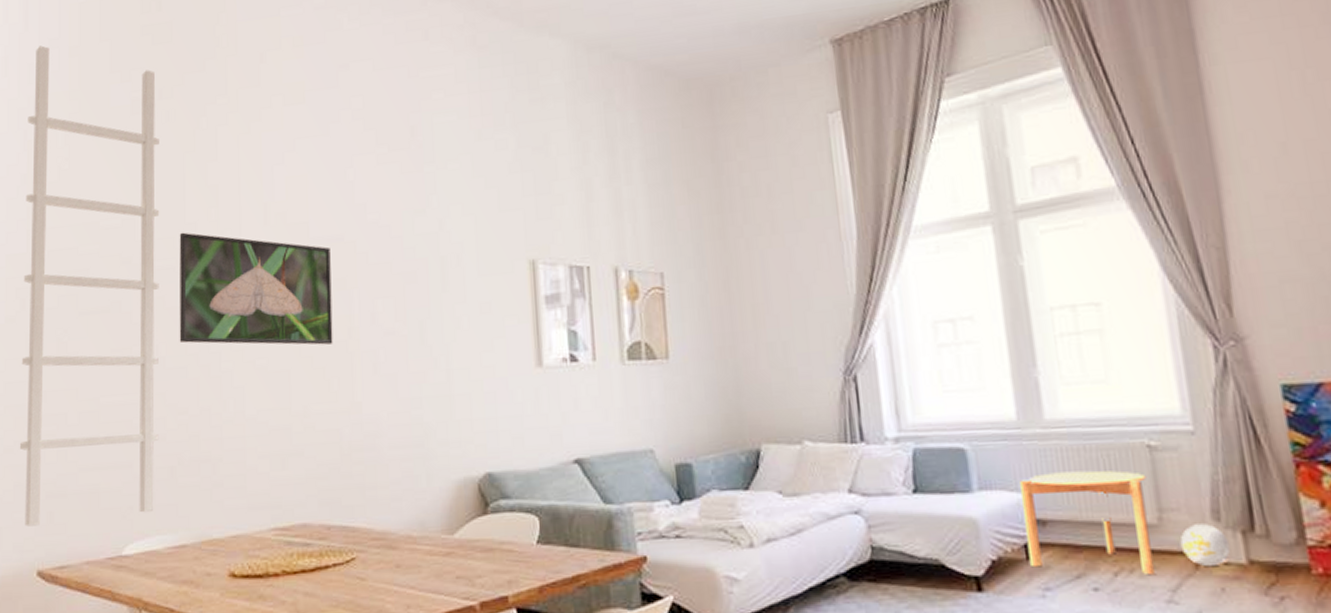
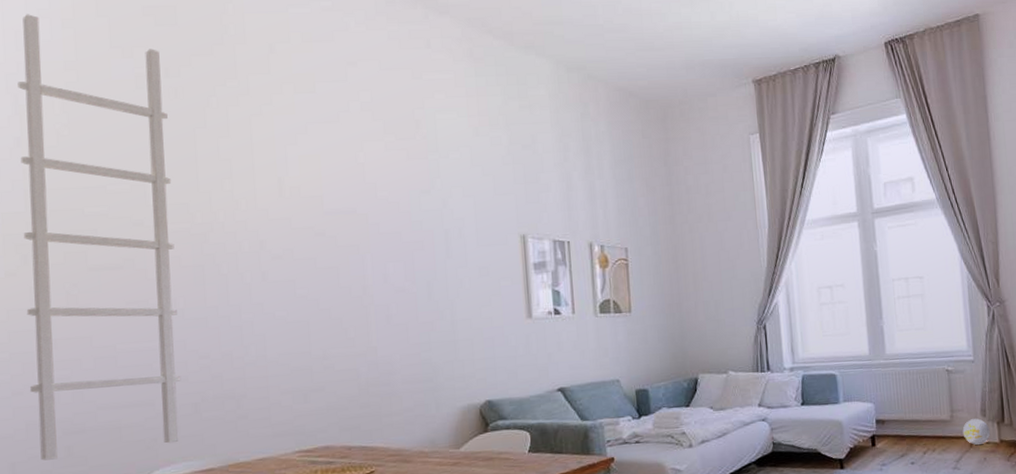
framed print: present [179,232,333,345] -> none [193,199,349,300]
side table: present [1018,470,1155,574] -> none [868,386,947,452]

